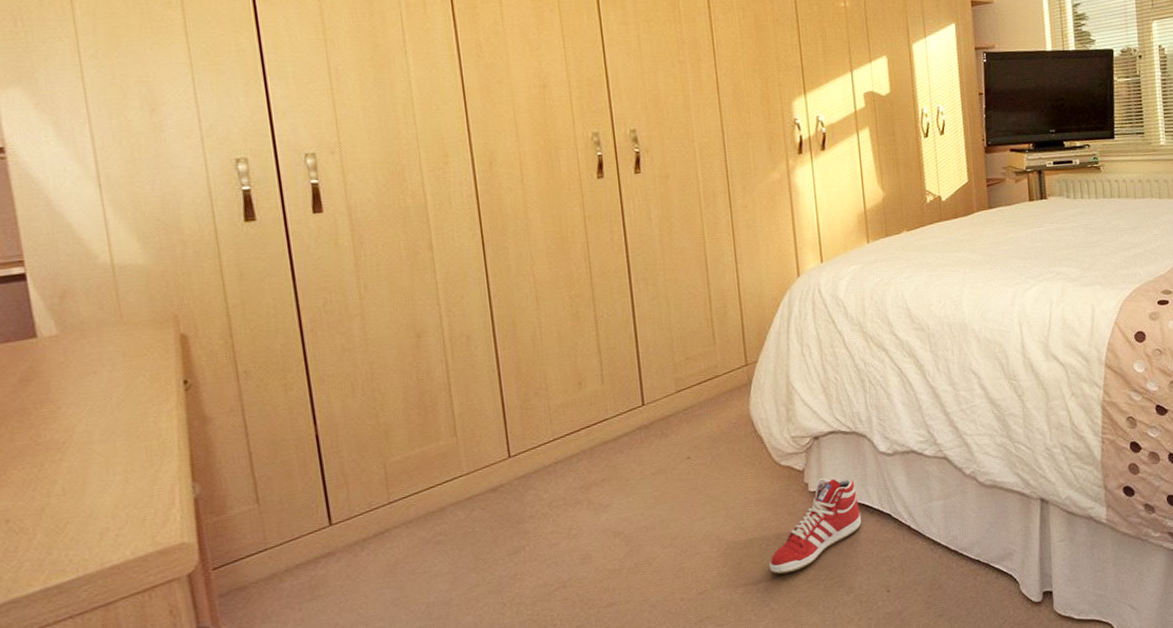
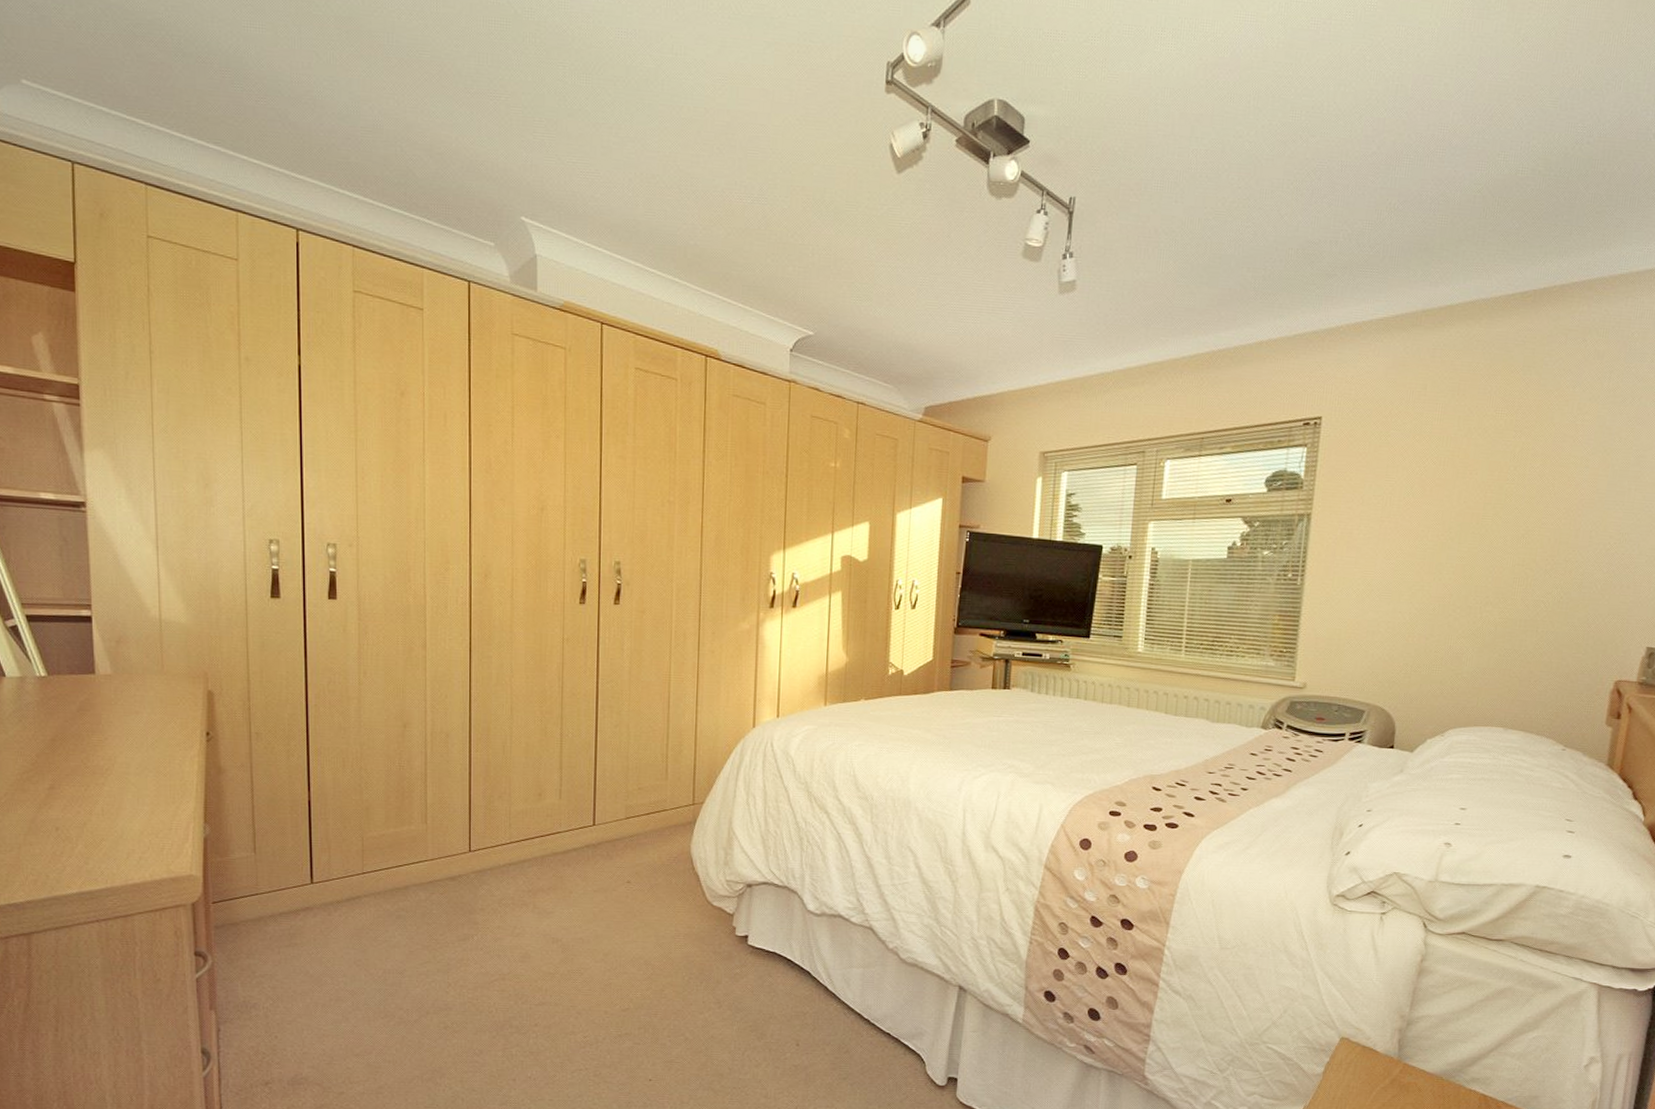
sneaker: present [769,478,862,575] -> none [689,925,782,1009]

